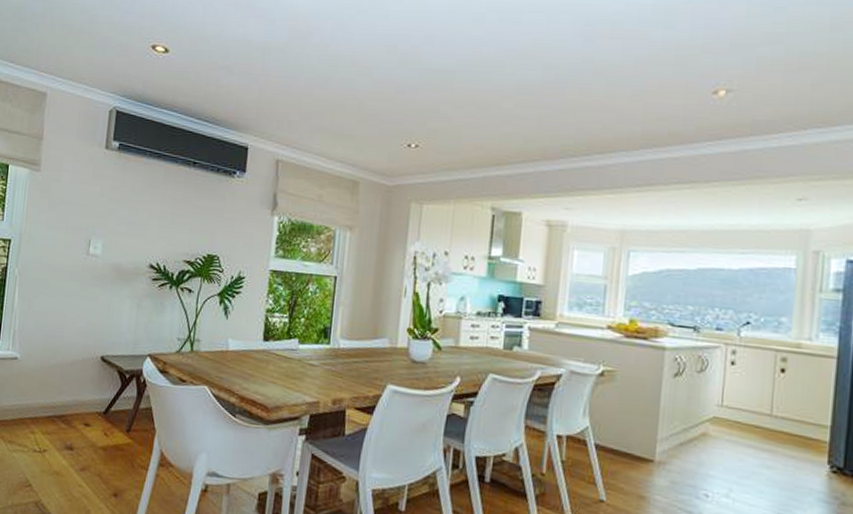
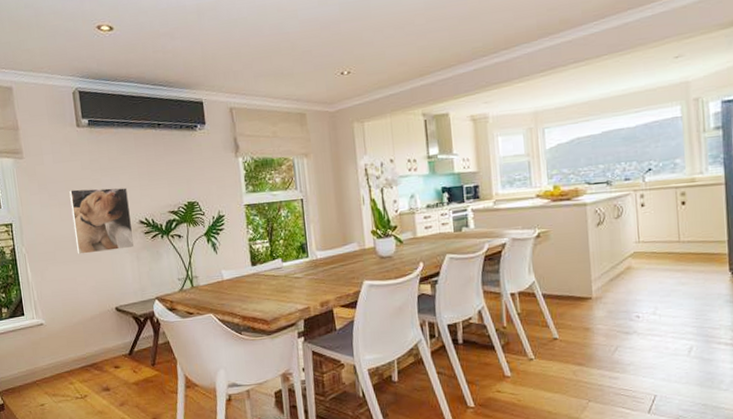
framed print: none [73,215,145,294] -> present [69,187,135,255]

